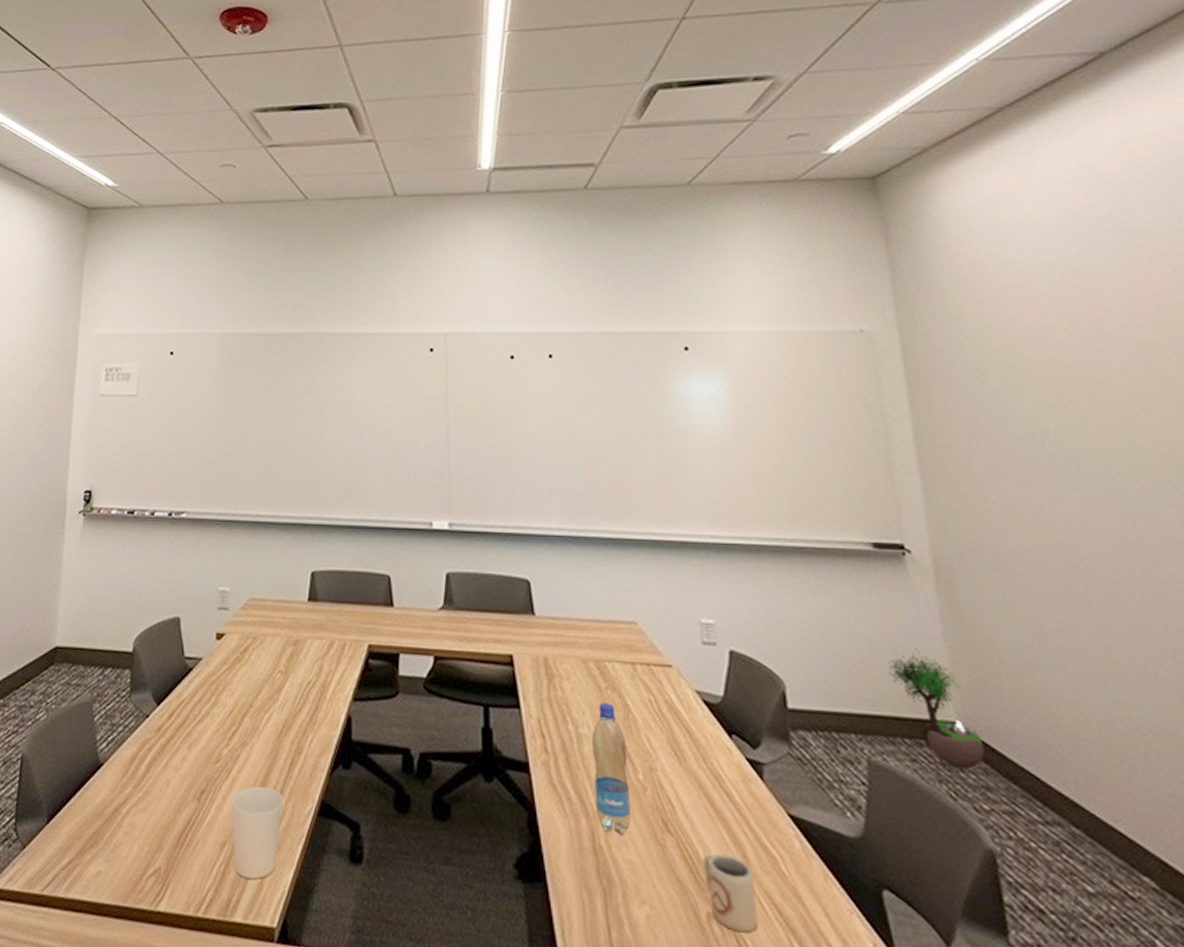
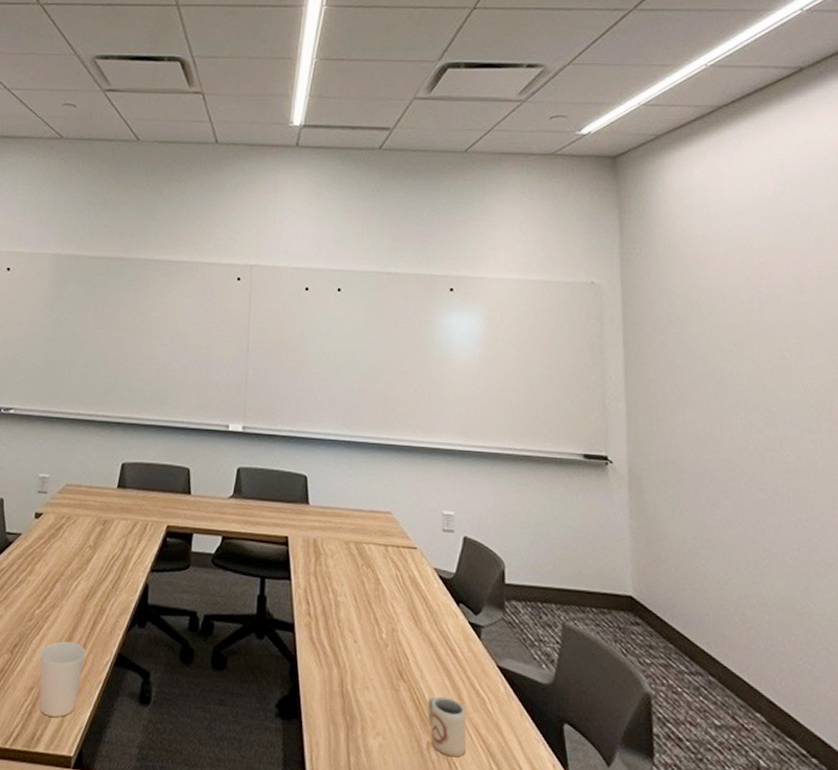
bottle: present [592,703,631,835] -> none [346,577,375,682]
potted tree: present [888,648,985,770] -> none [585,538,652,632]

